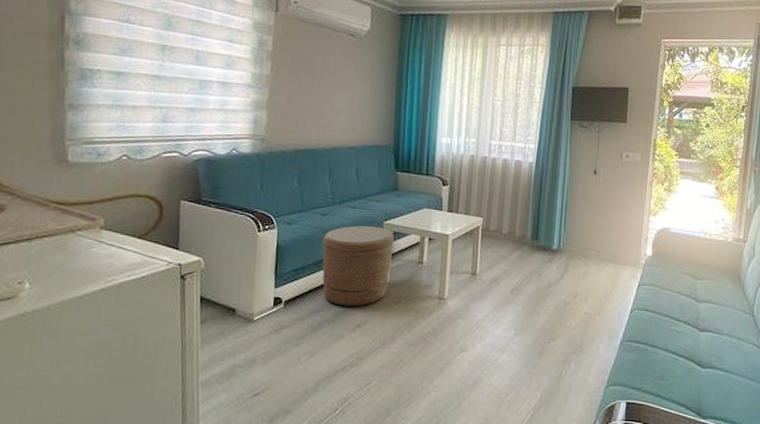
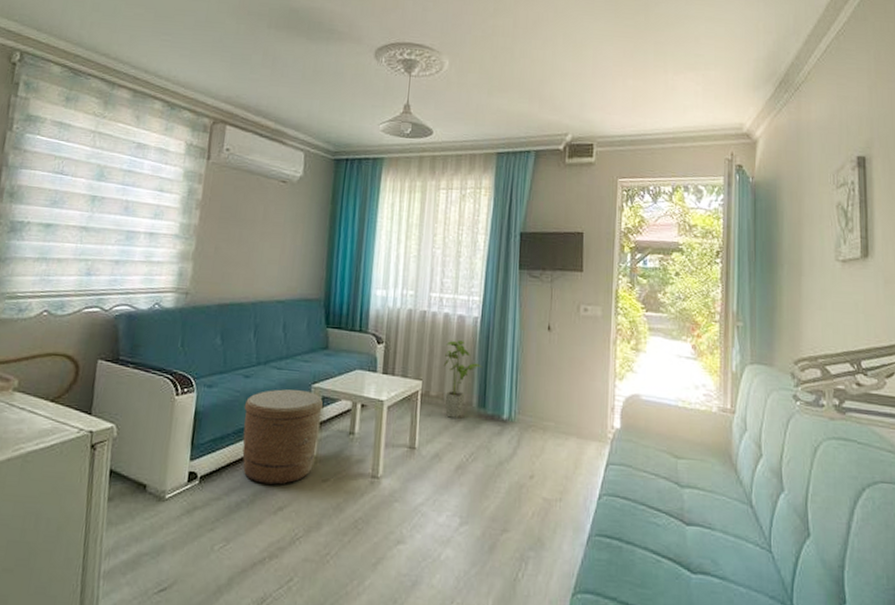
house plant: none [501,183,536,249] -> present [443,340,482,418]

